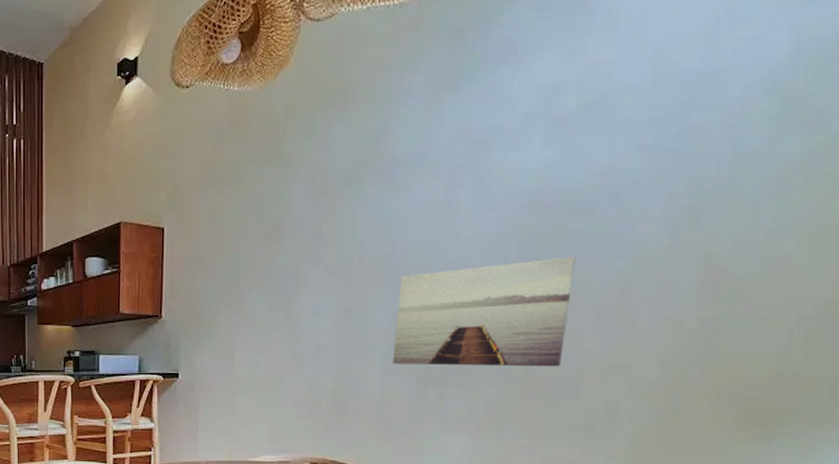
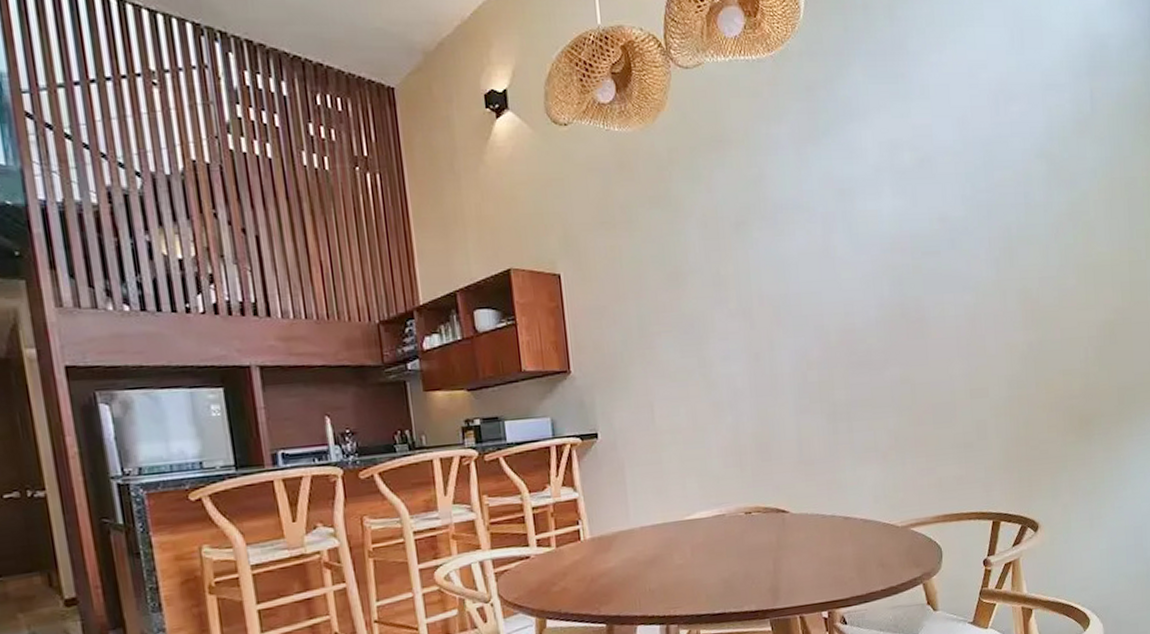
wall art: present [393,257,576,367] -> none [798,293,938,403]

